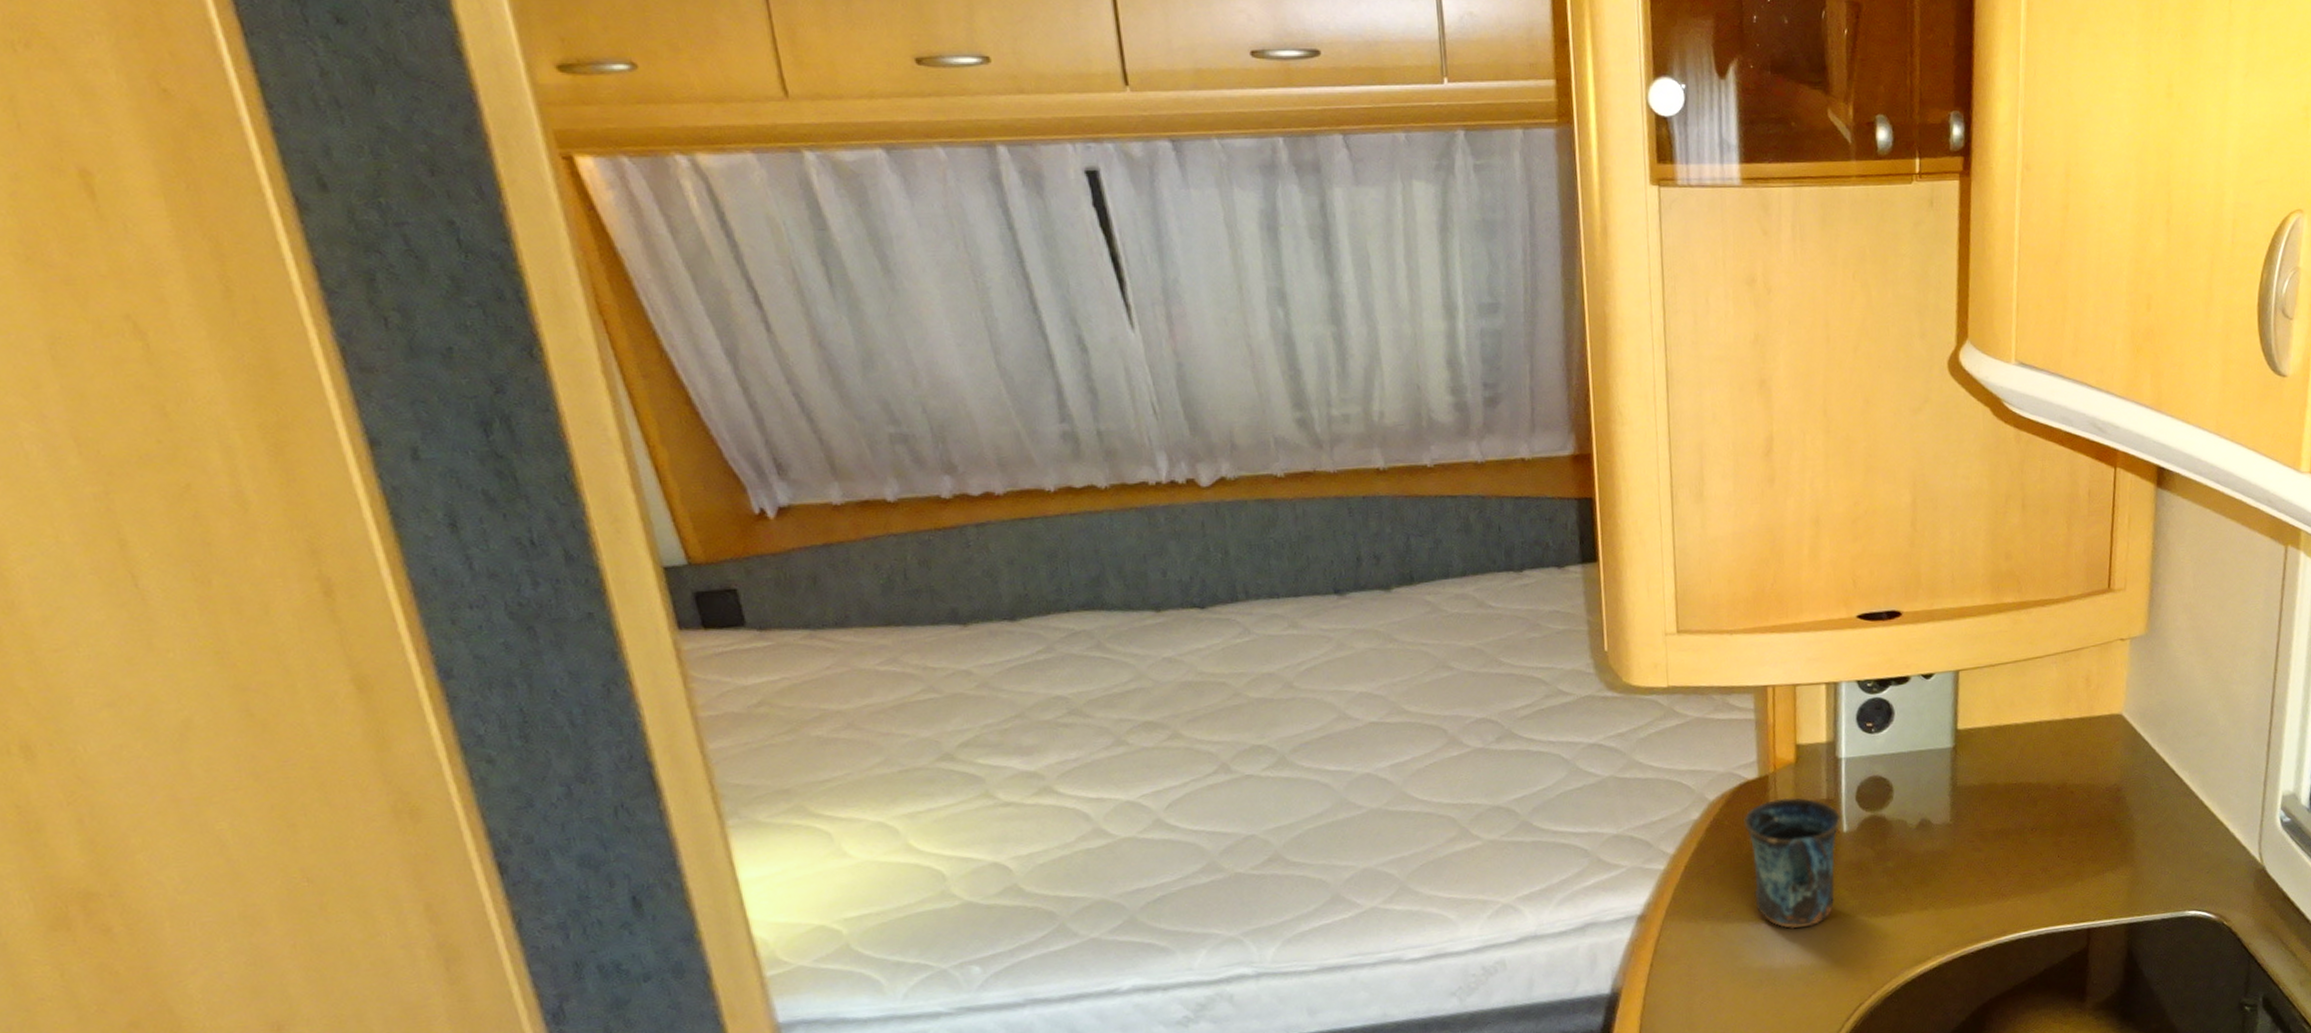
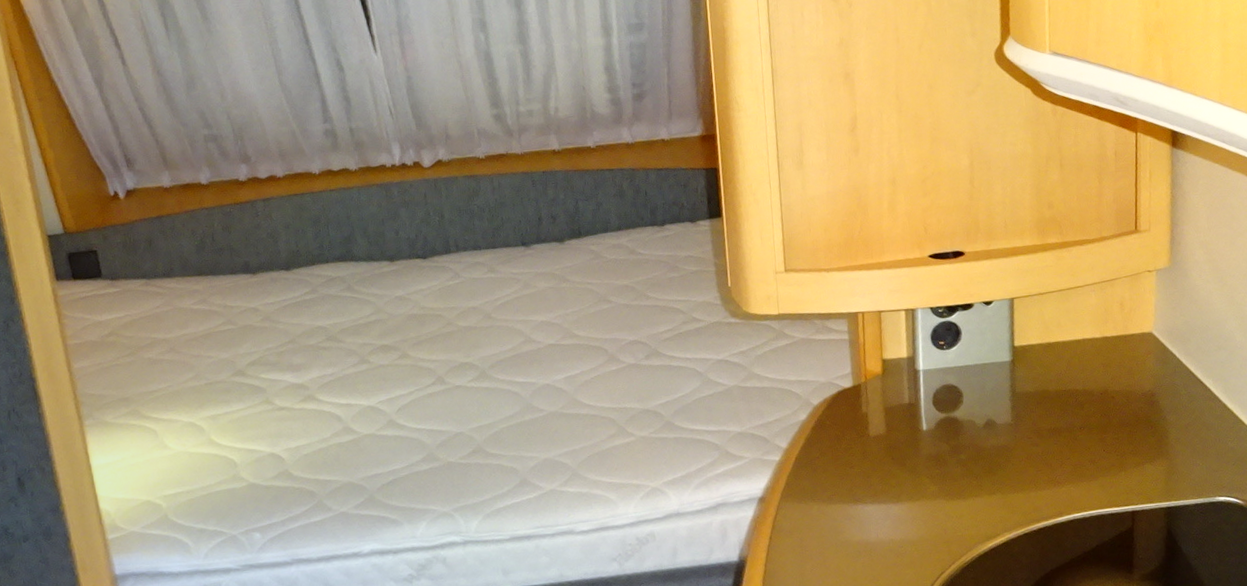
mug: present [1744,797,1842,929] -> none [842,402,921,510]

